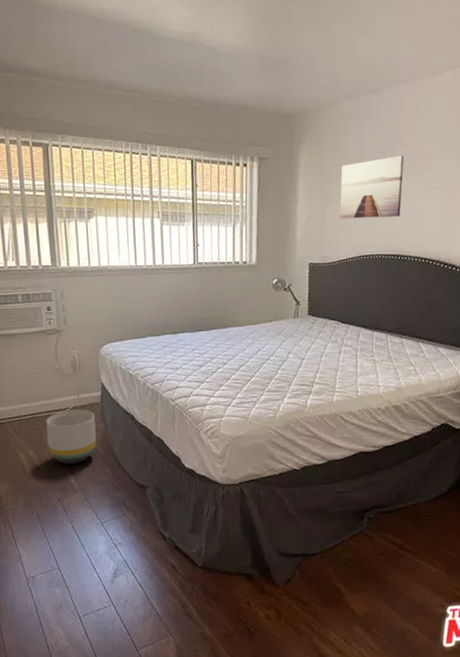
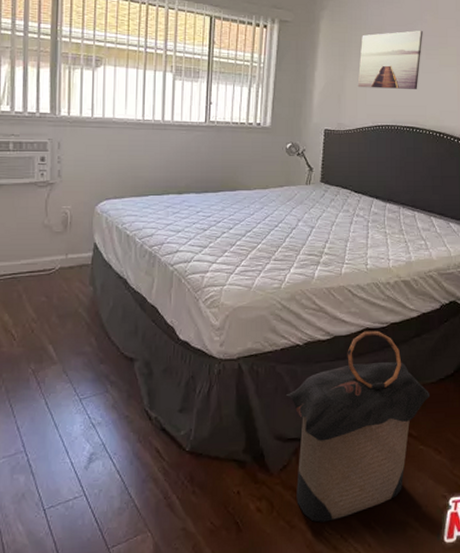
planter: present [46,409,96,464] -> none [26,271,83,332]
laundry hamper: none [287,454,425,629] -> present [287,330,431,523]

